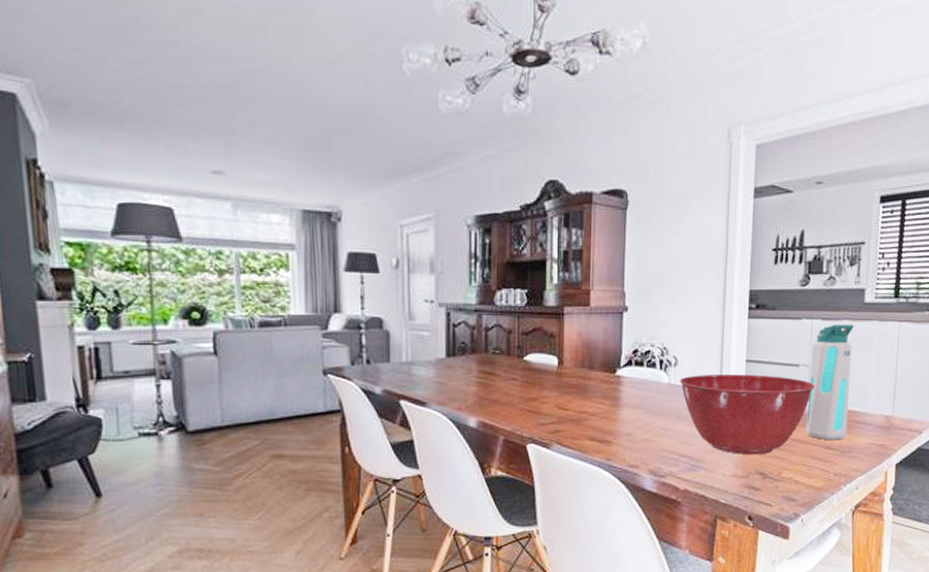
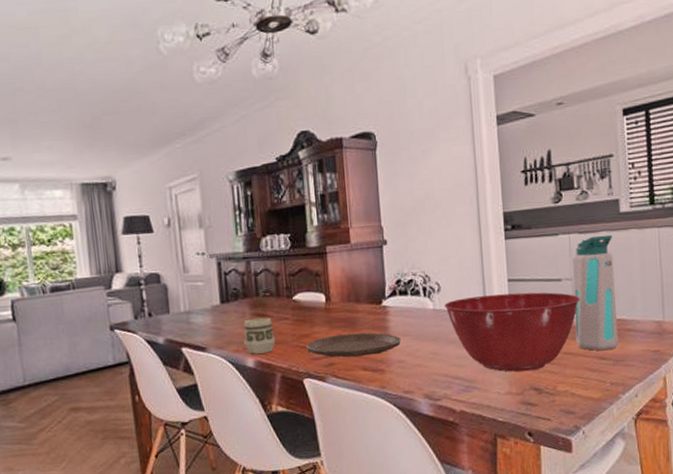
cup: none [468,376,501,414] -> present [243,317,275,354]
plate: none [532,401,633,425] -> present [306,332,402,358]

